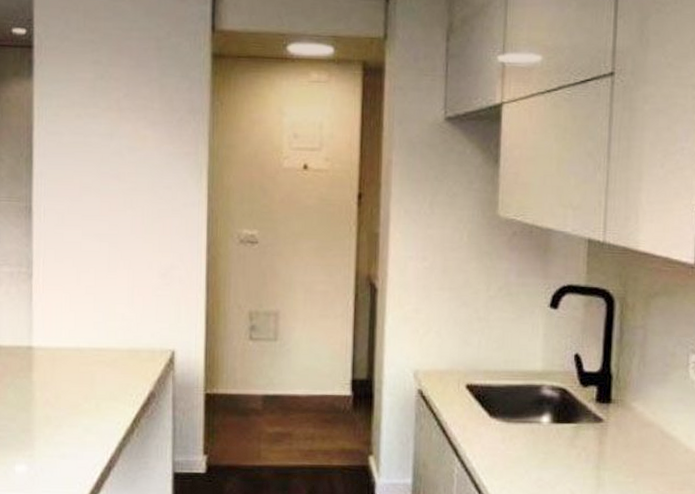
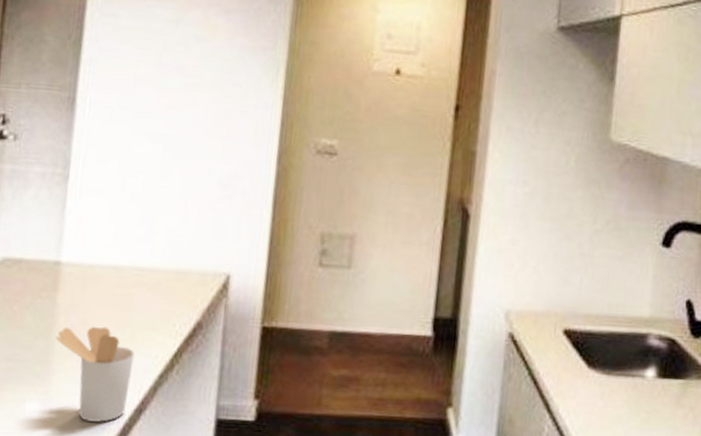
utensil holder: none [34,399,102,479] -> present [55,326,136,422]

